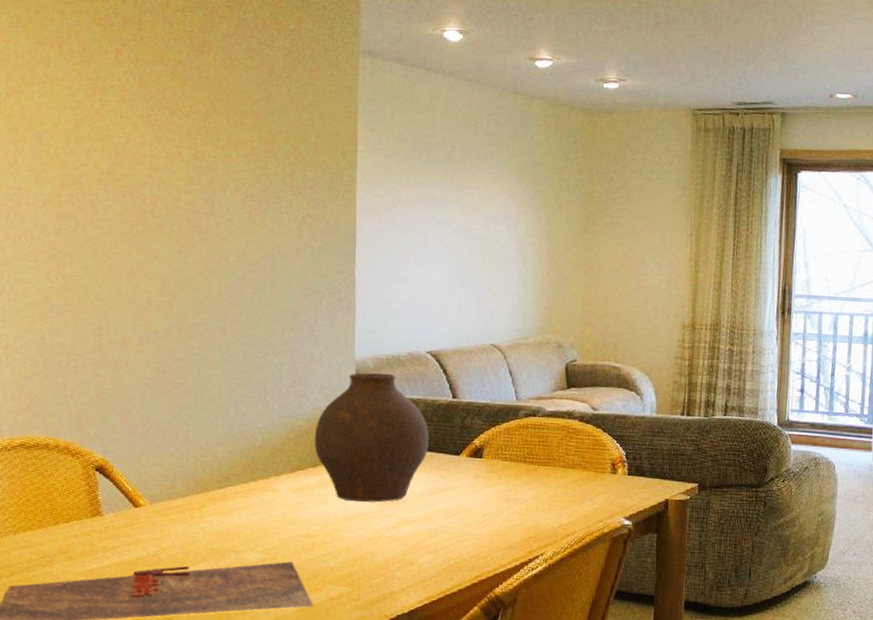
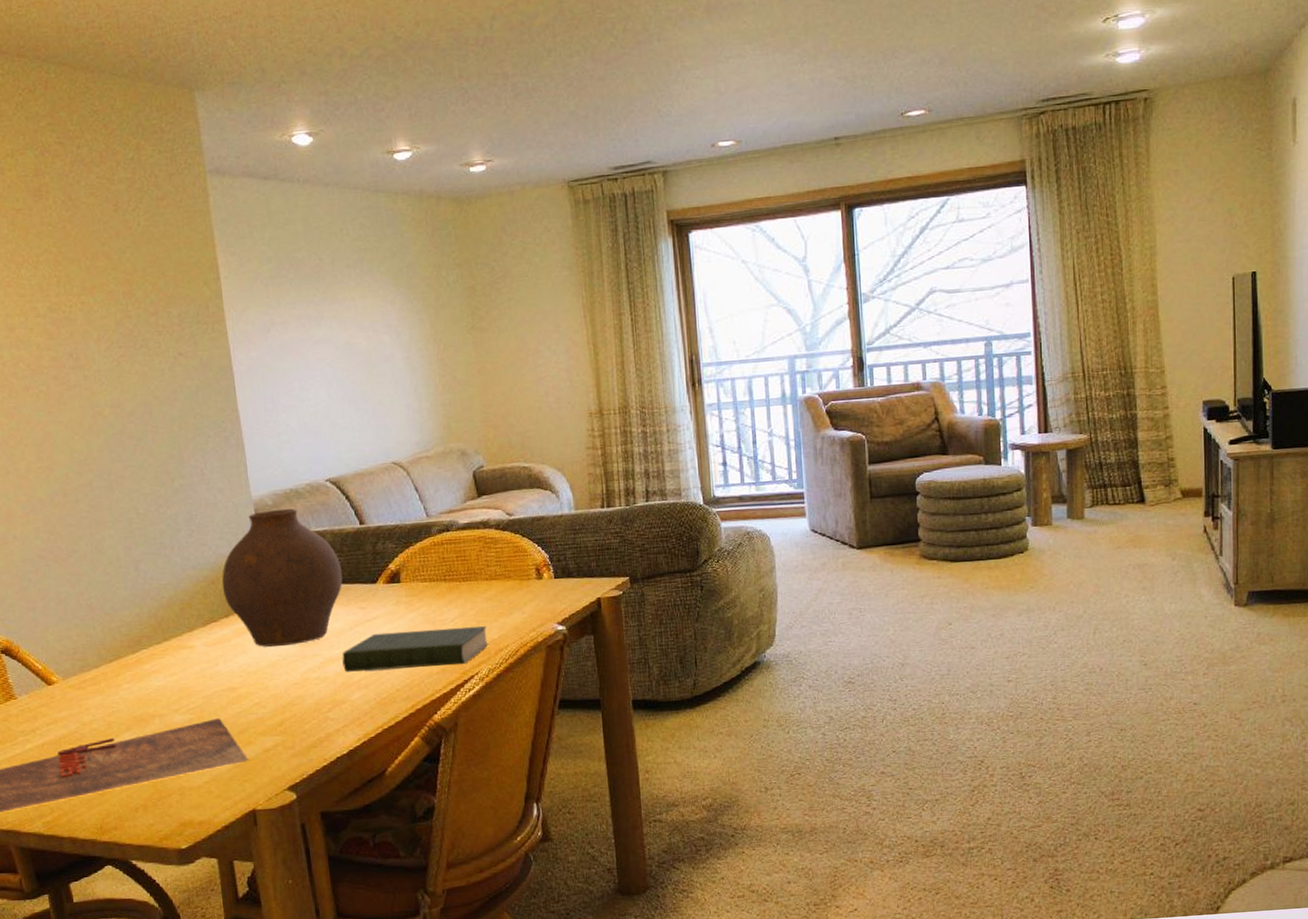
book: none [416,502,557,544] -> present [342,626,489,672]

